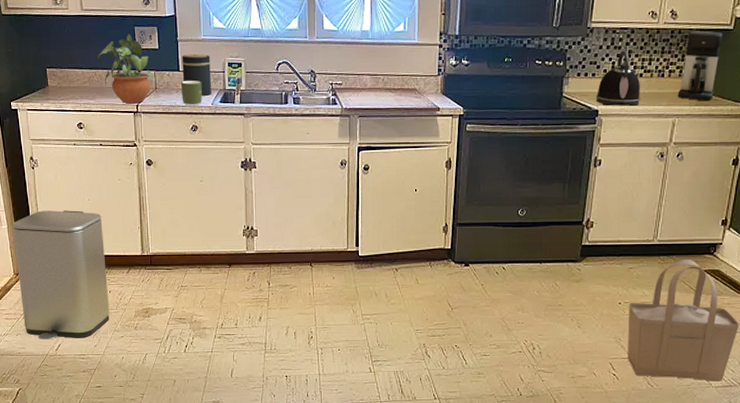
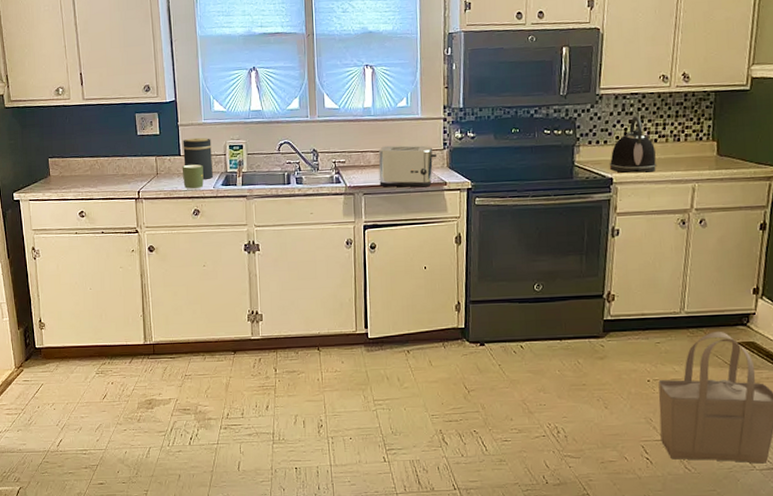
pedal bin: present [12,210,110,340] -> none [13,300,112,436]
potted plant: present [98,34,154,104] -> none [99,121,155,190]
toaster: none [374,69,432,112] -> present [378,145,437,188]
coffee maker: present [677,30,723,101] -> none [695,92,740,165]

